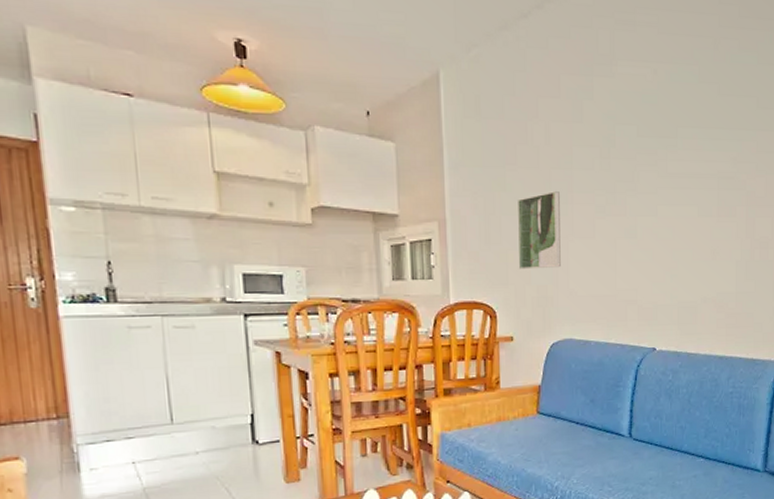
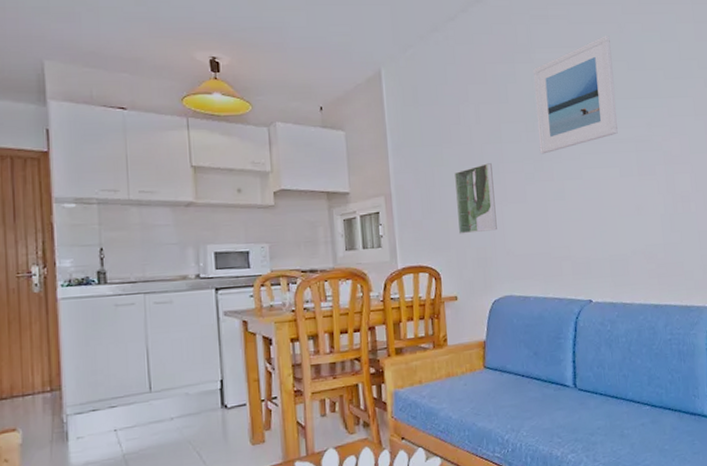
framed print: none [613,51,702,185] -> present [533,36,618,154]

